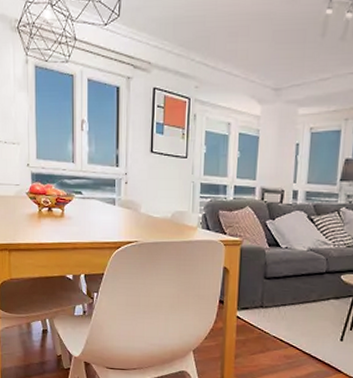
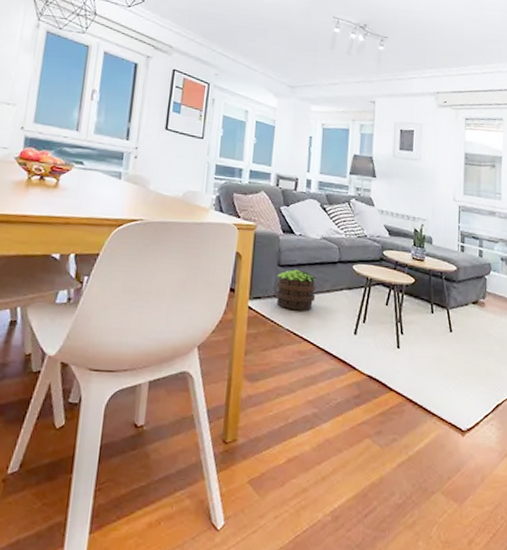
potted plant: none [262,281,303,319] -> present [275,269,317,310]

